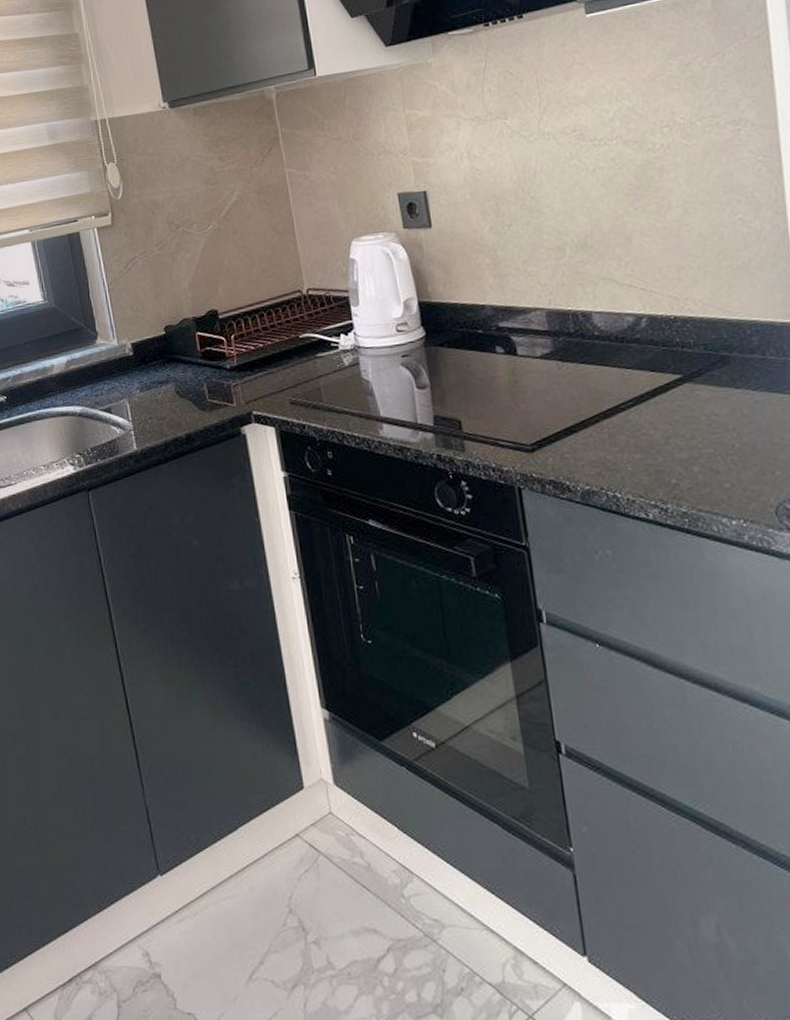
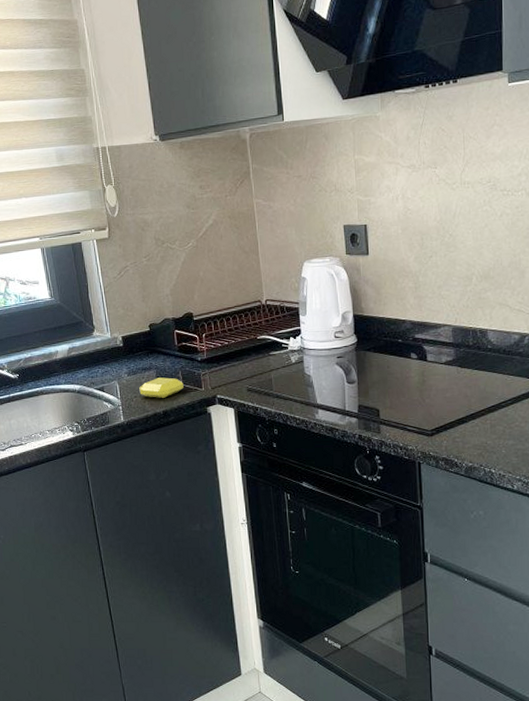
soap bar: none [155,391,210,419] -> present [139,377,184,398]

